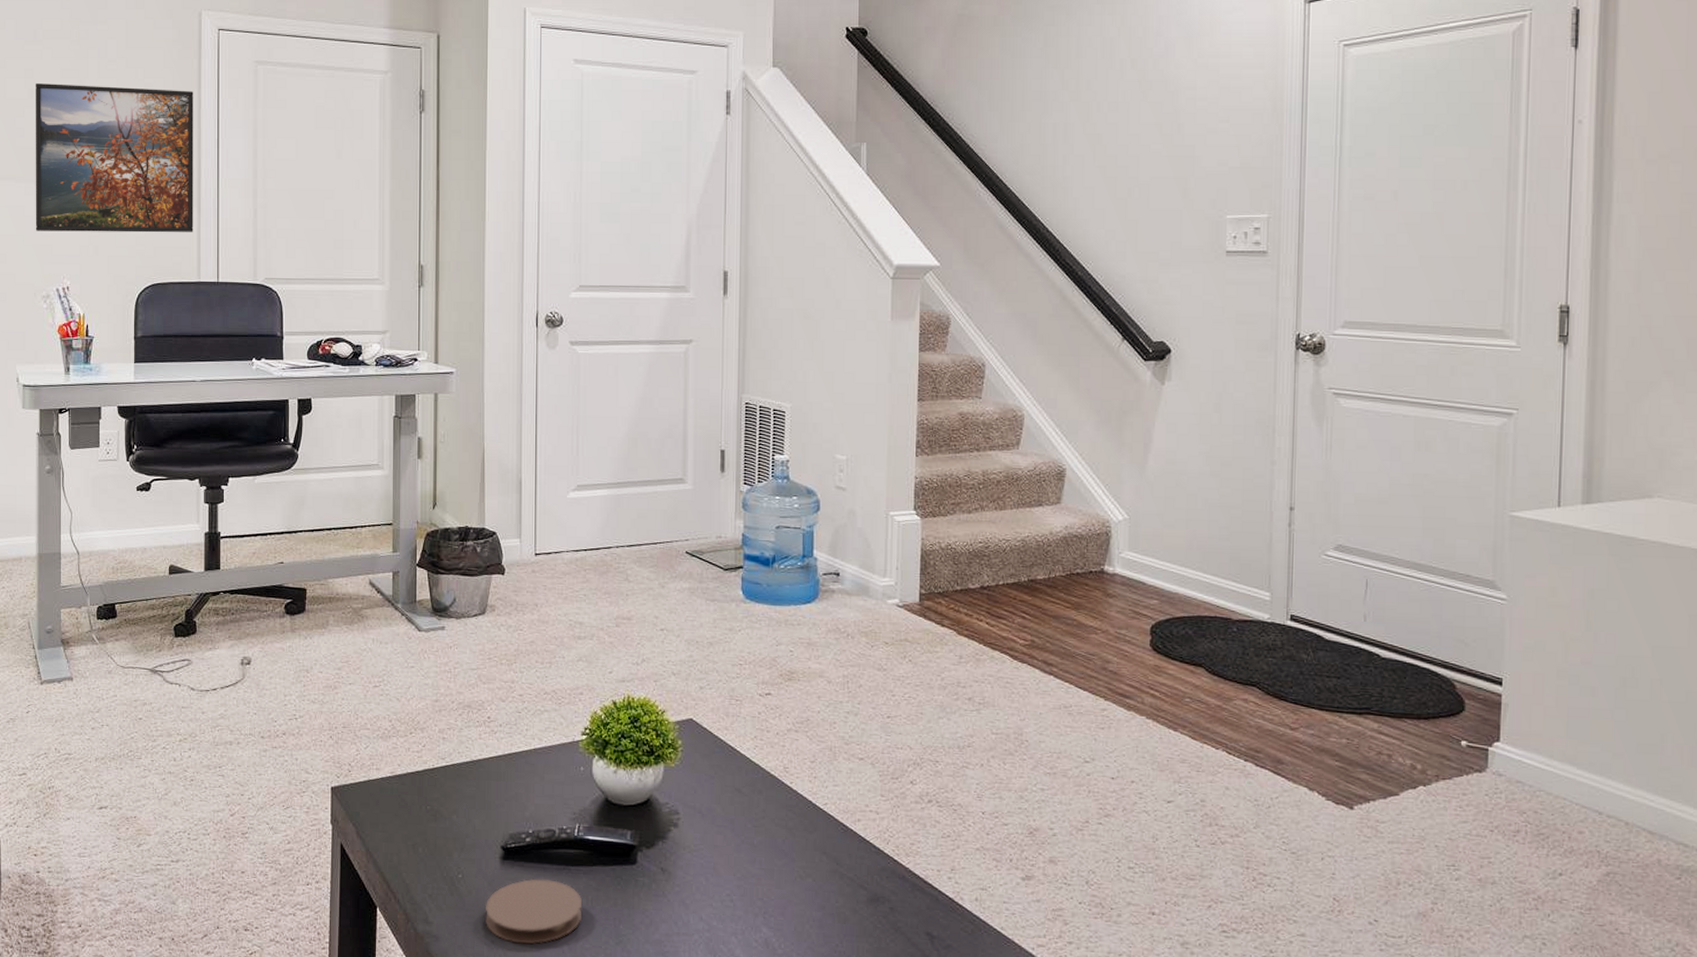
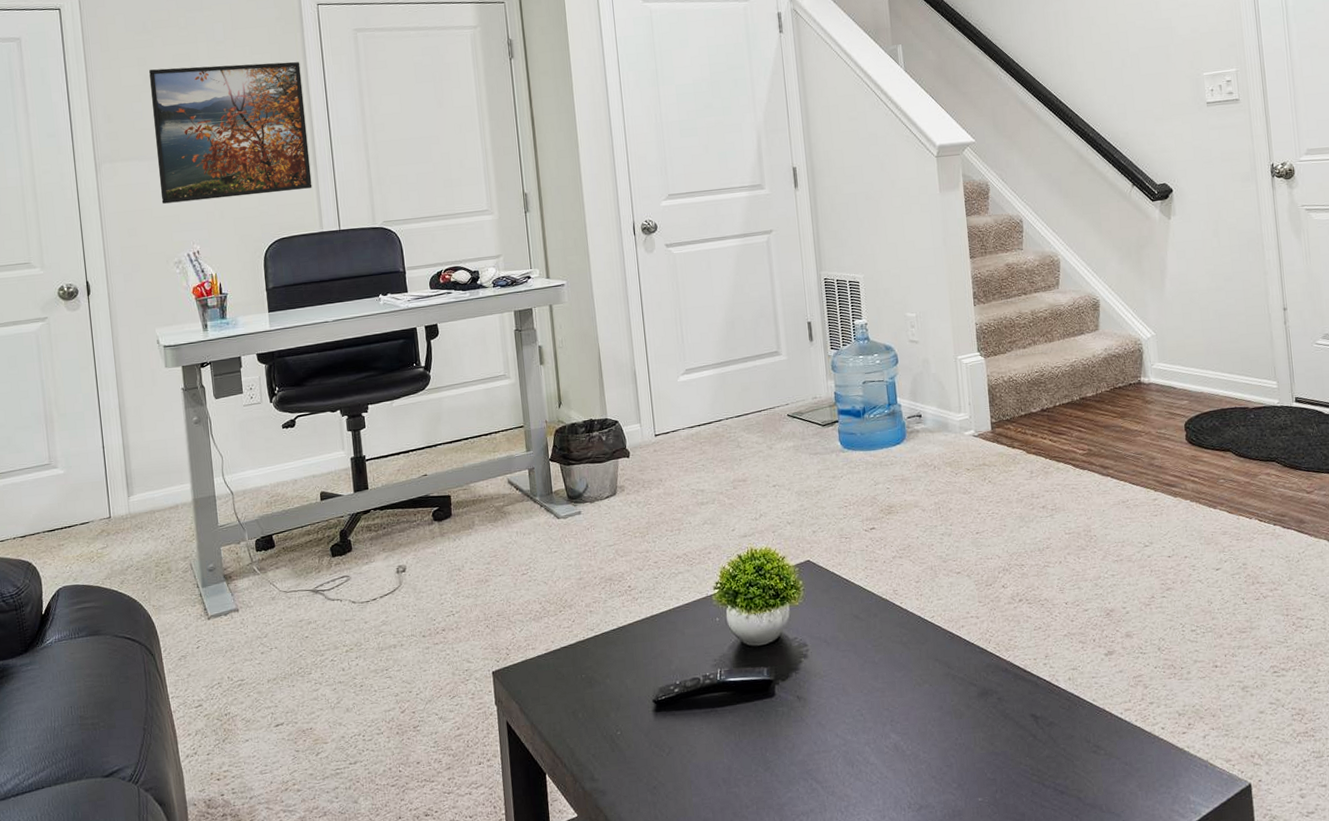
coaster: present [486,878,582,945] -> none [645,722,732,785]

